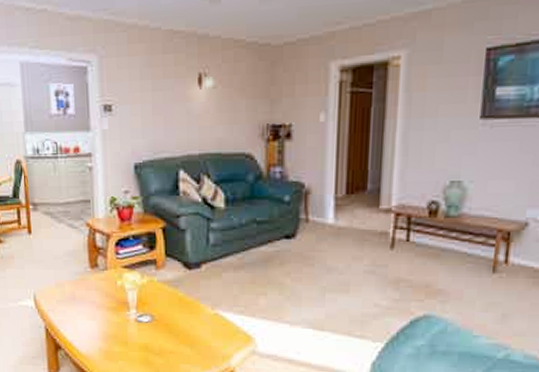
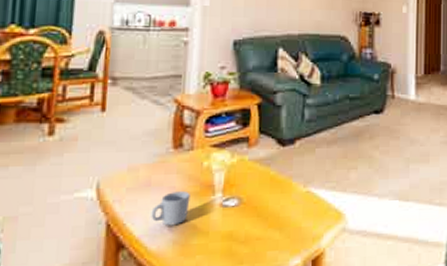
mug: none [78,306,109,335] -> present [151,191,190,226]

